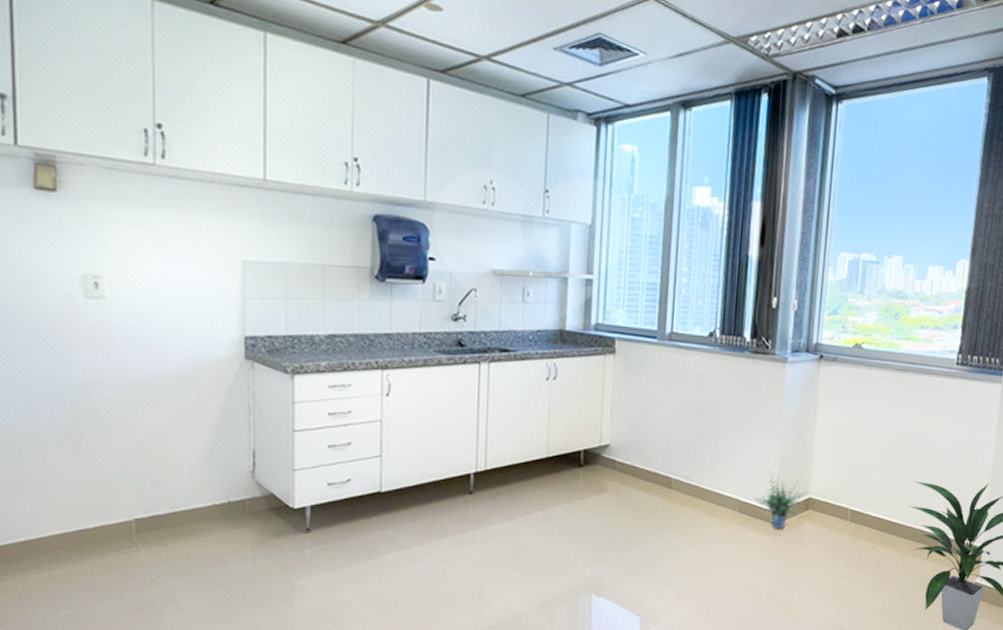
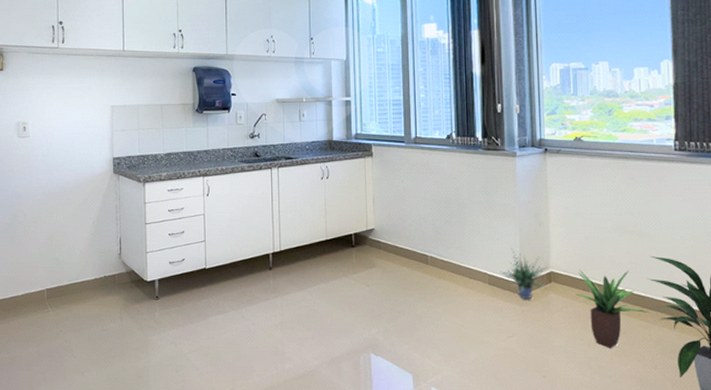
potted plant: none [832,496,905,581] -> present [576,270,649,348]

